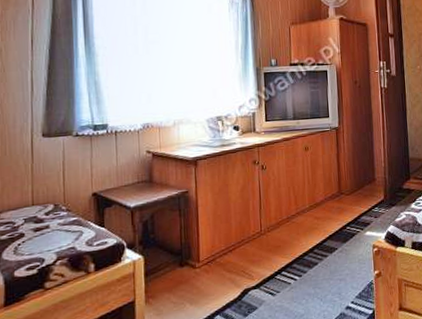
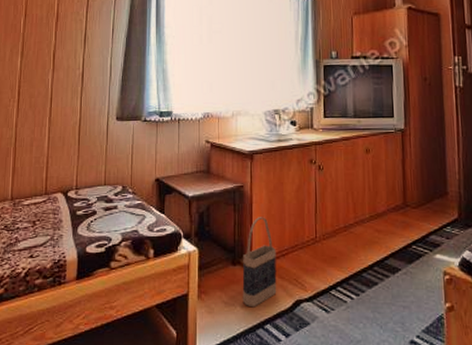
bag: none [190,218,225,303] -> present [242,217,277,308]

